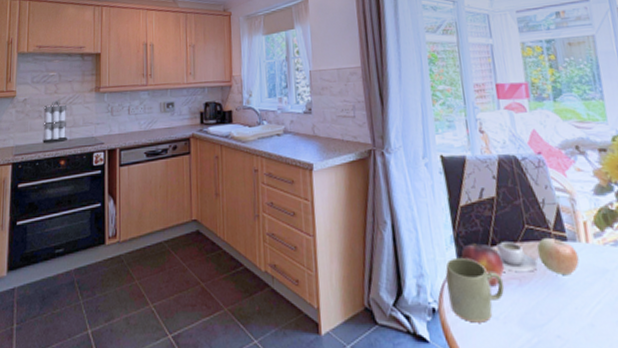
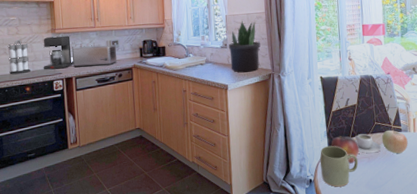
coffee maker: none [83,95,120,139] -> present [44,35,74,70]
toaster: none [118,107,172,136] -> present [72,45,117,68]
planter: none [313,77,355,147] -> present [228,20,260,73]

